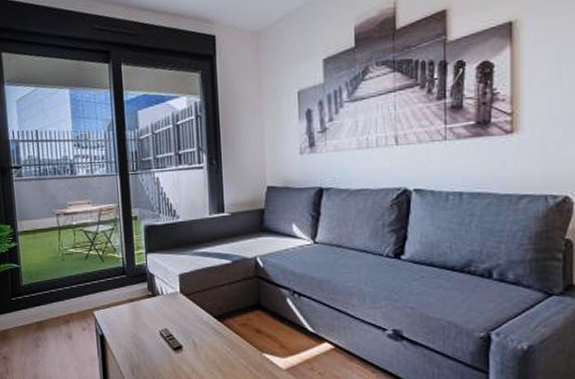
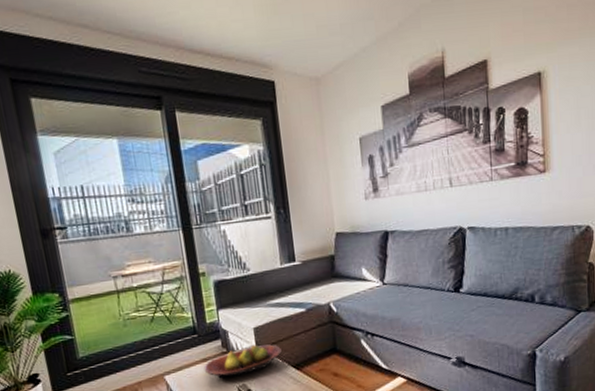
fruit bowl: none [129,291,205,321] -> present [203,344,282,379]

